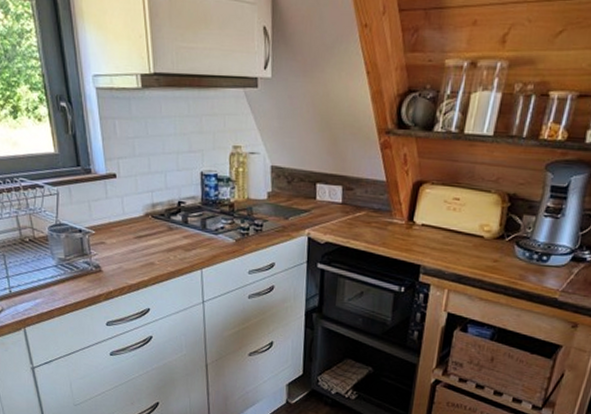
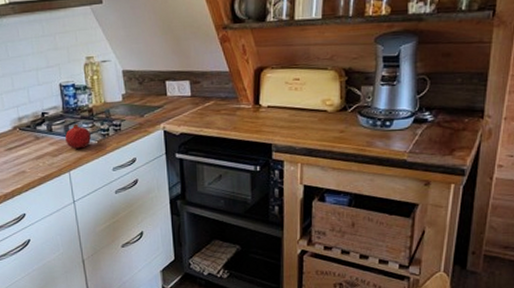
fruit: none [201,218,229,246] -> present [65,123,91,149]

